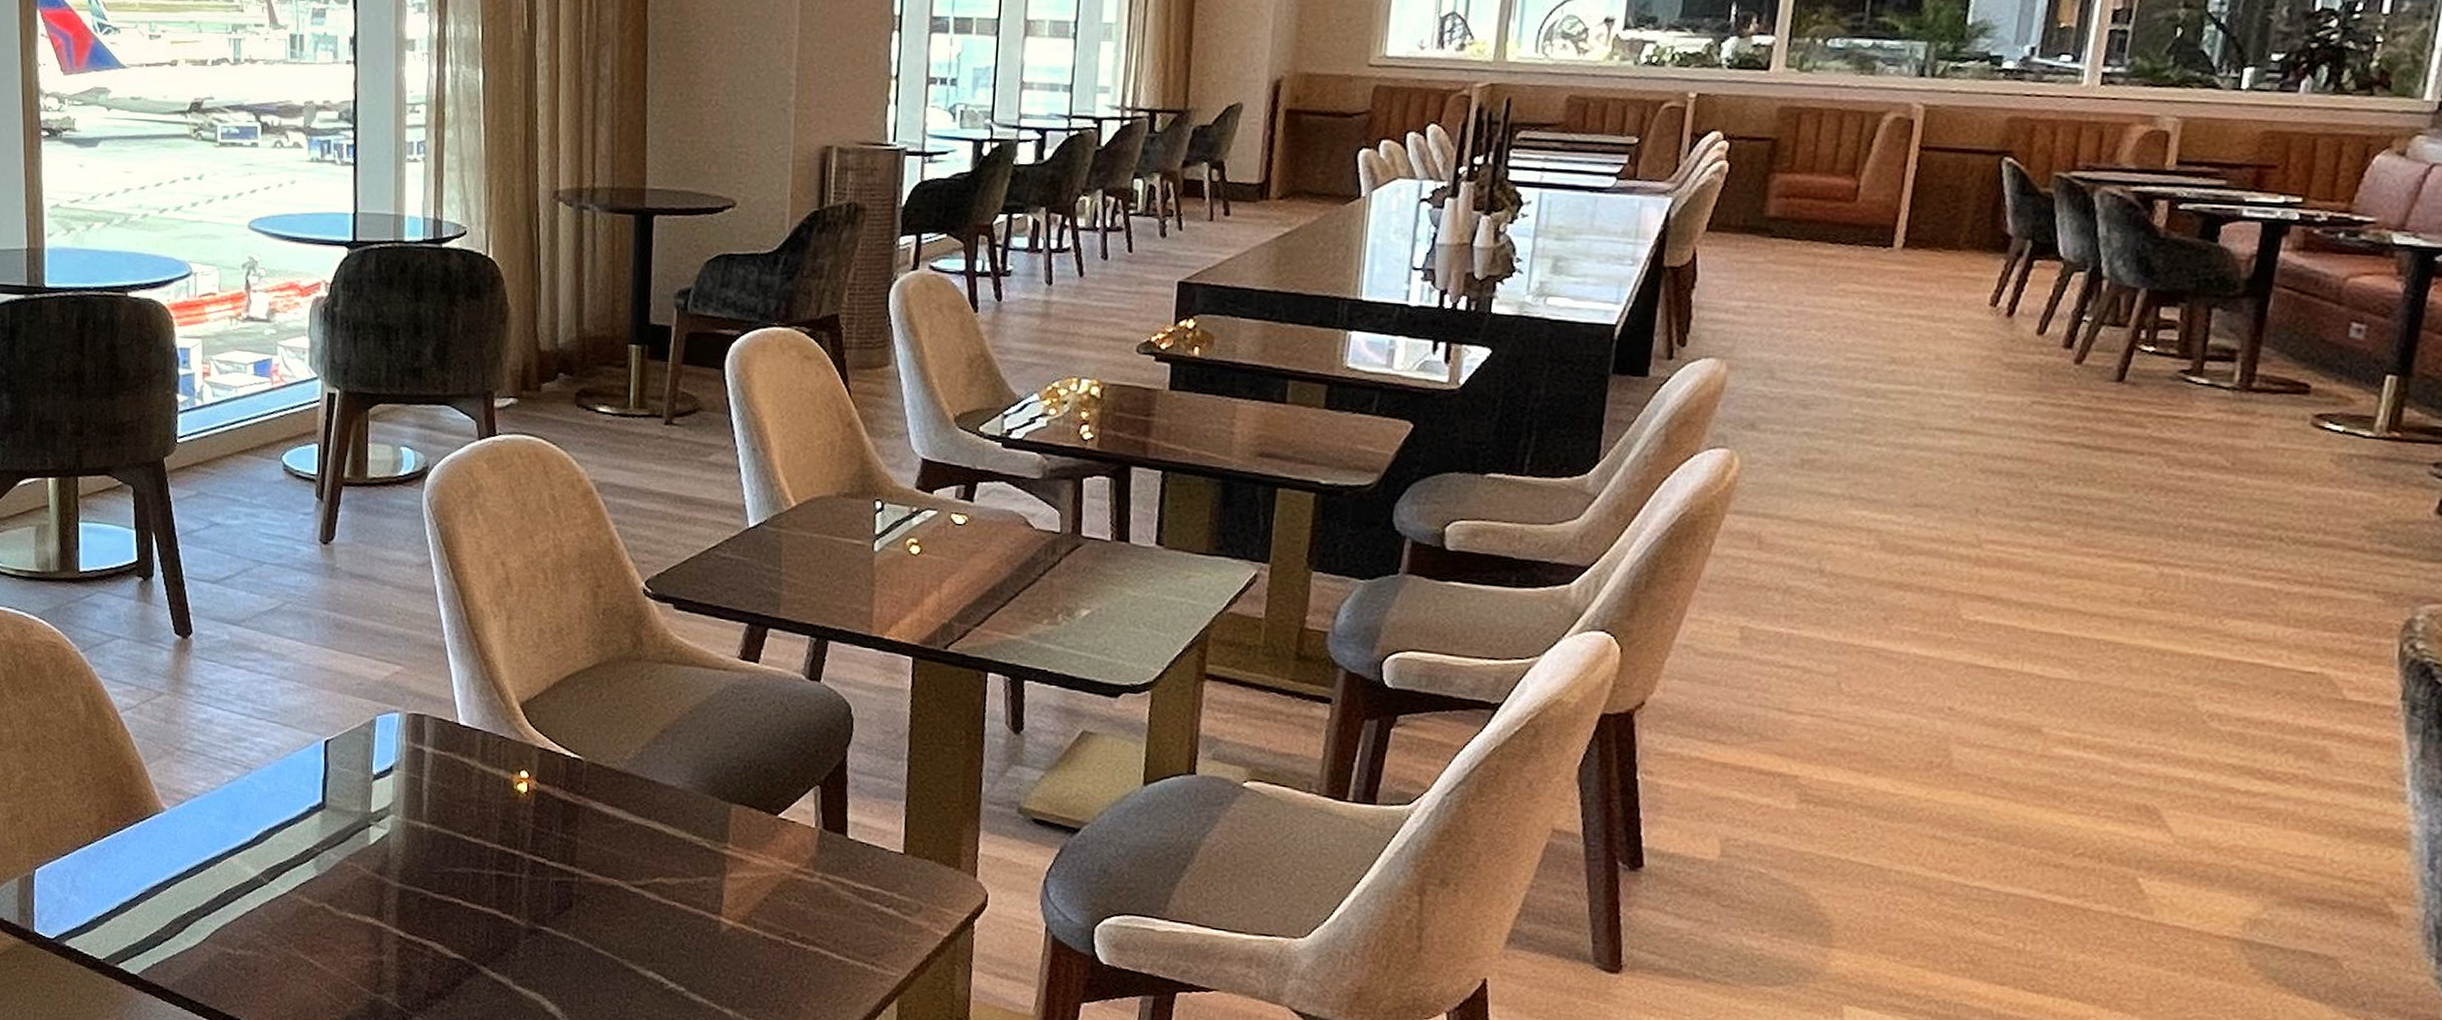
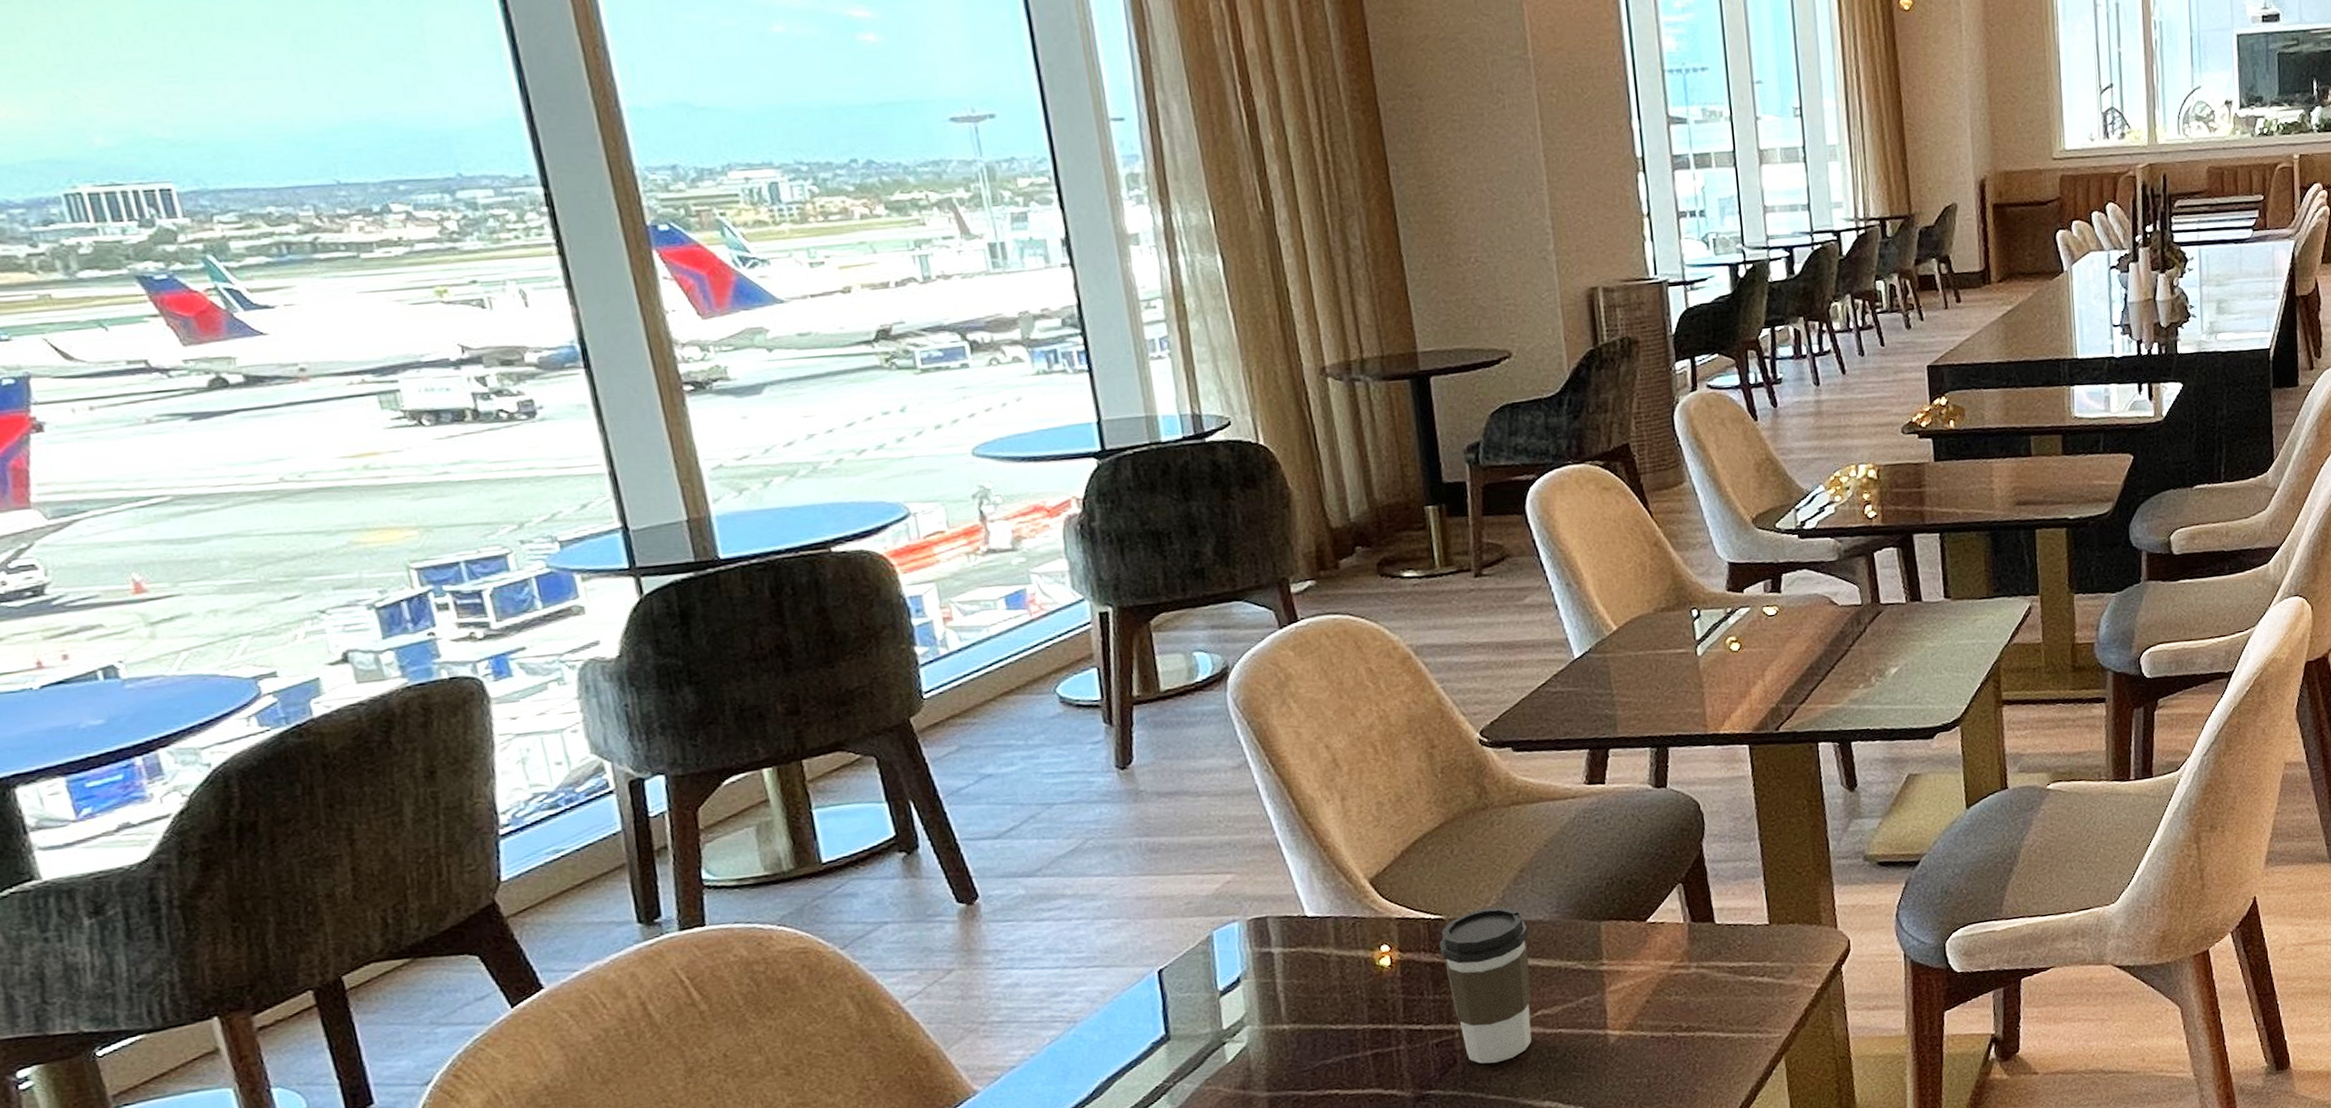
coffee cup: none [574,759,660,919] -> present [1439,907,1532,1064]

